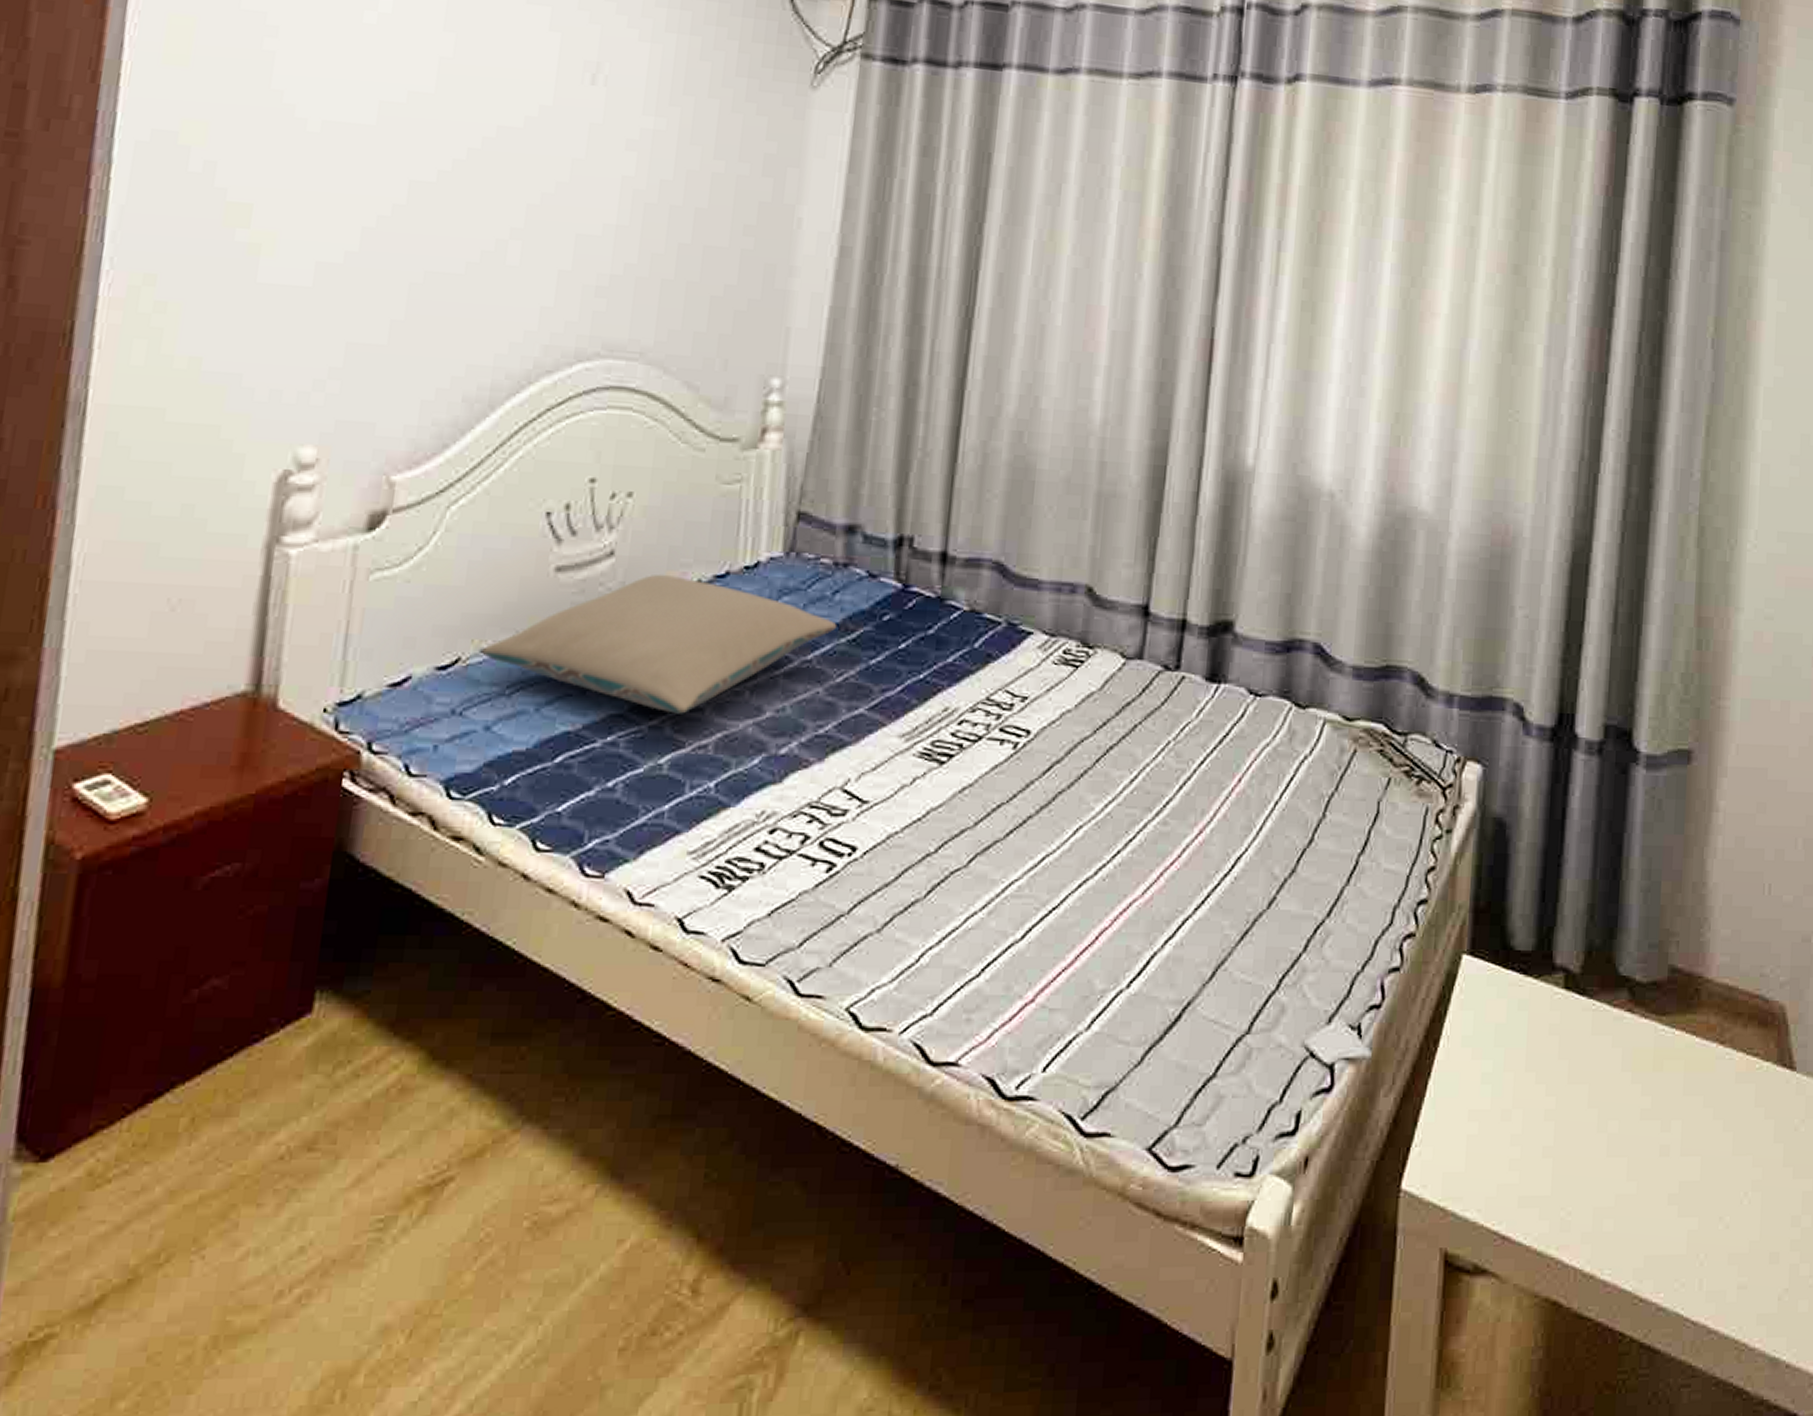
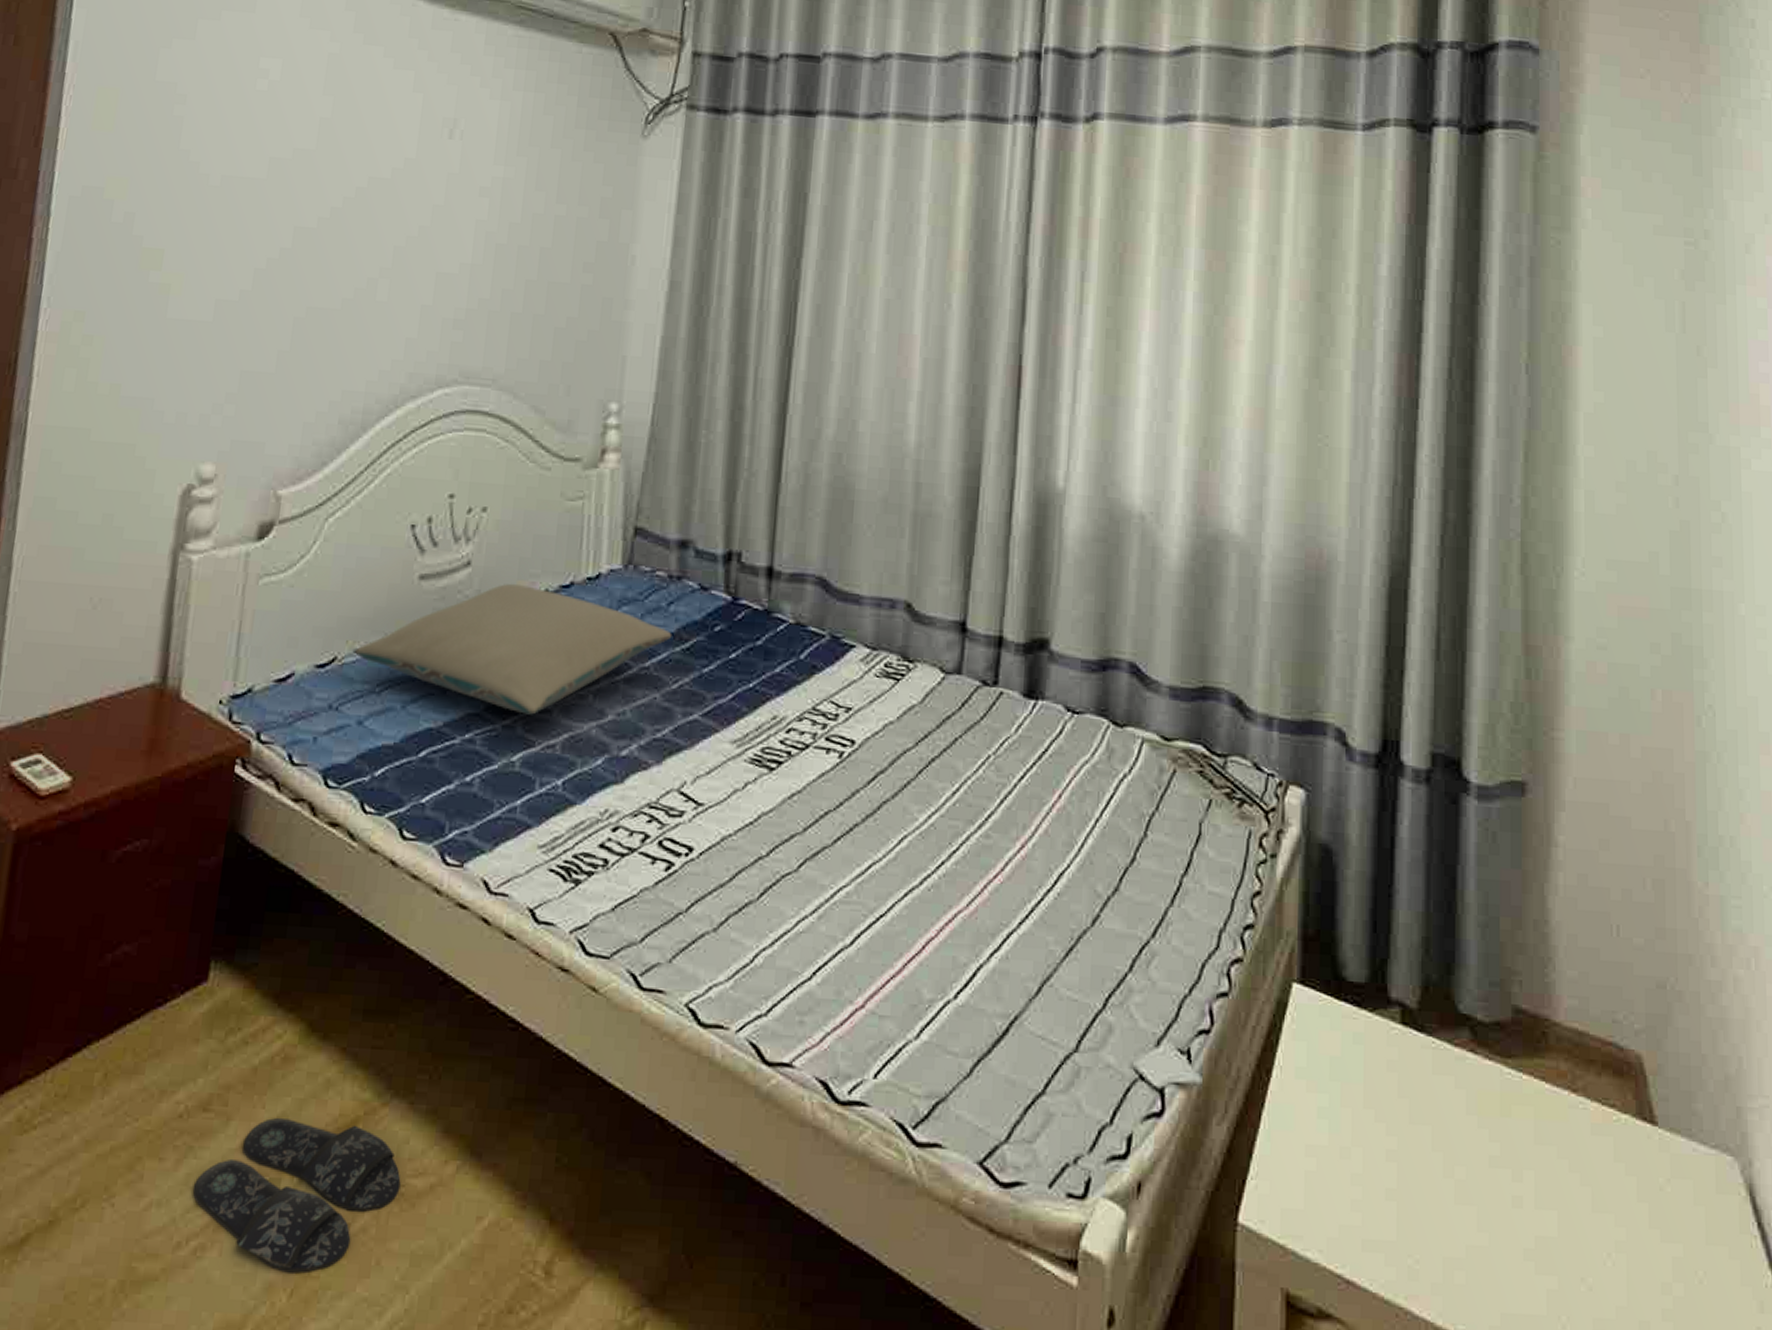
slippers: none [296,1152,534,1313] -> present [193,1117,401,1273]

